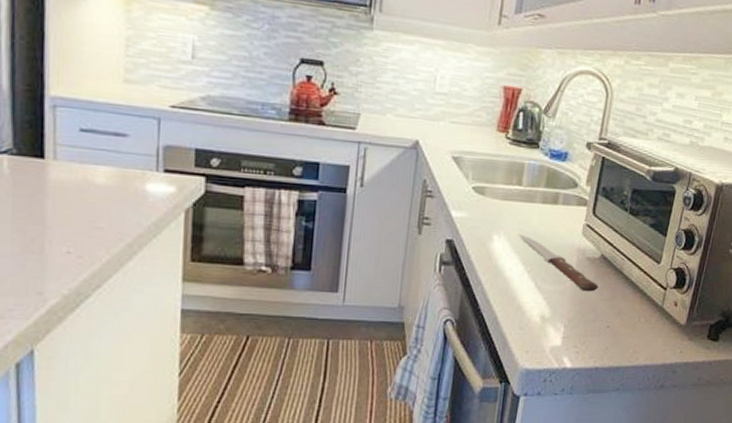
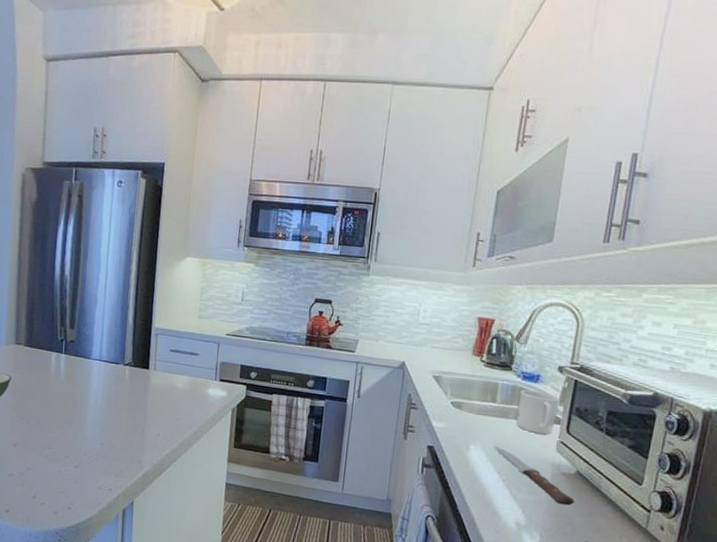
mug: none [542,169,588,218] -> present [515,389,560,435]

